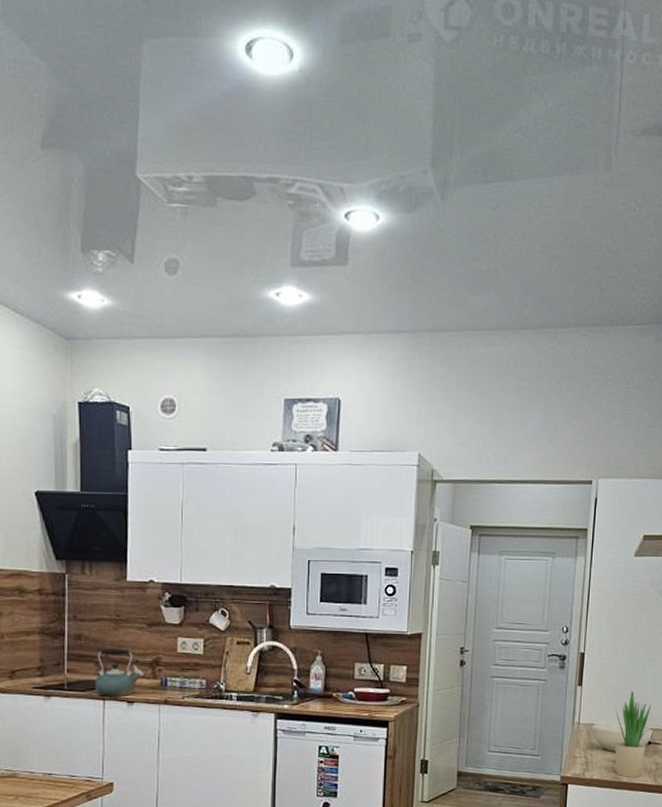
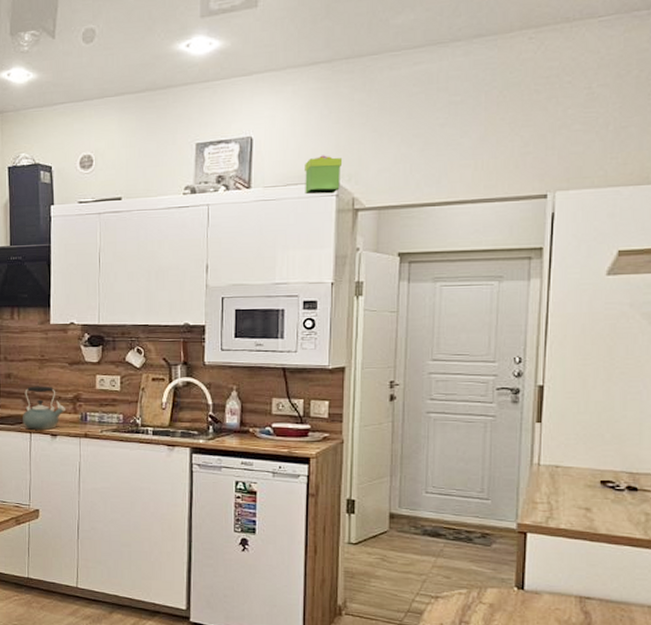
decorative box: none [389,424,424,464] -> present [305,155,343,195]
bowl: present [592,723,653,752] -> none [556,465,640,498]
potted plant: present [615,691,651,778] -> none [587,428,636,530]

